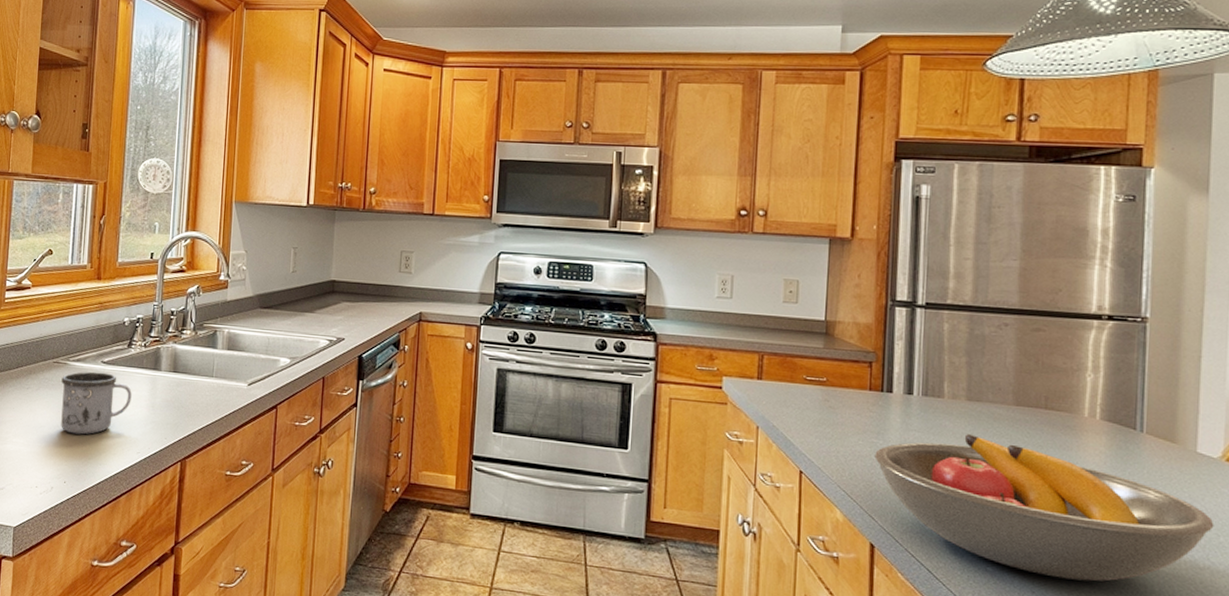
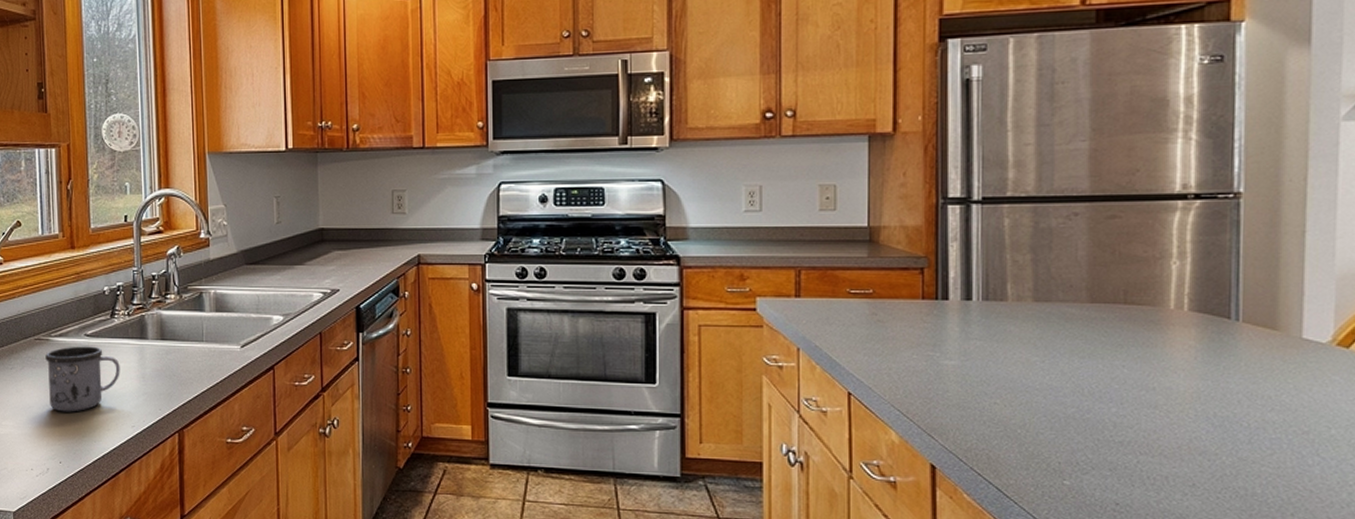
fruit bowl: present [874,434,1214,582] -> none [931,338,1324,488]

